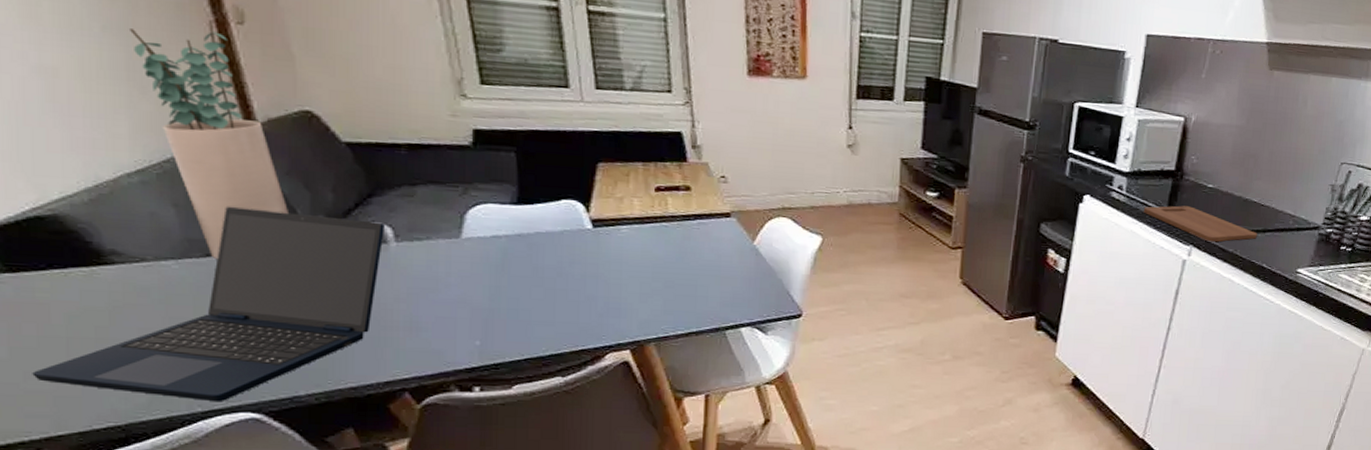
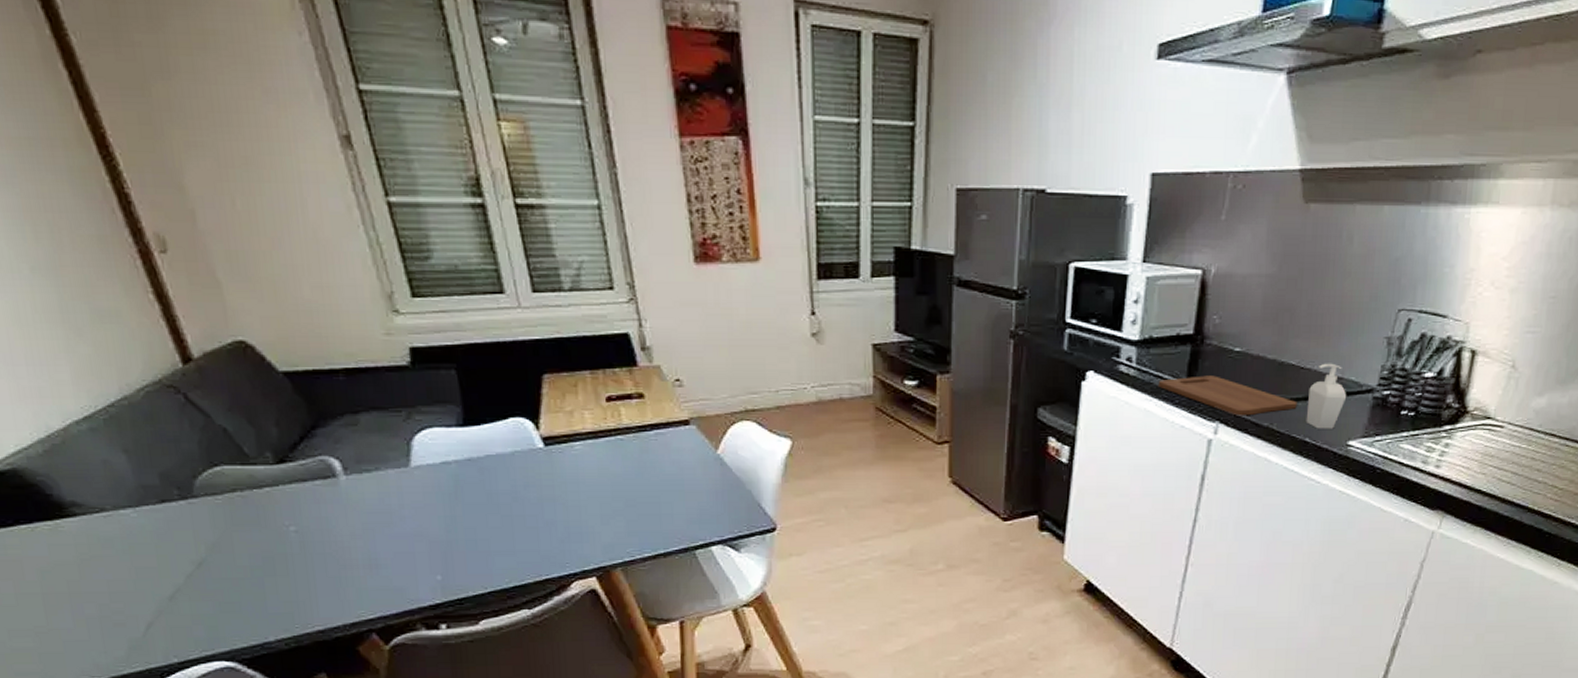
laptop: present [32,206,384,402] -> none [15,448,333,652]
vase: present [128,19,288,260] -> none [56,250,235,505]
soap bottle: none [1263,202,1298,258] -> present [1306,363,1347,429]

